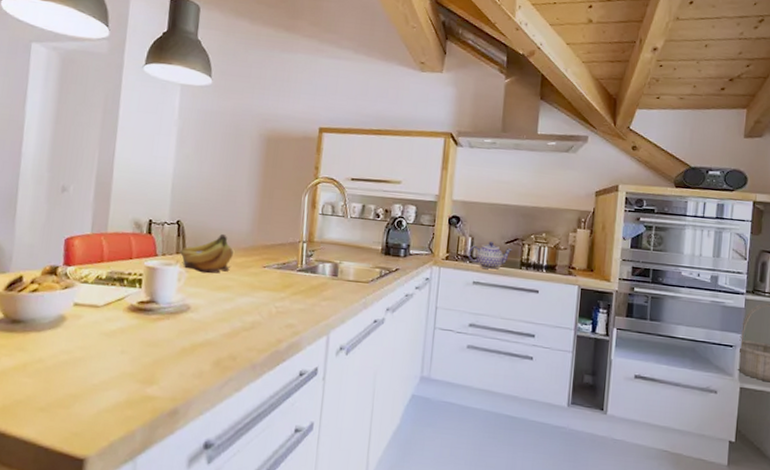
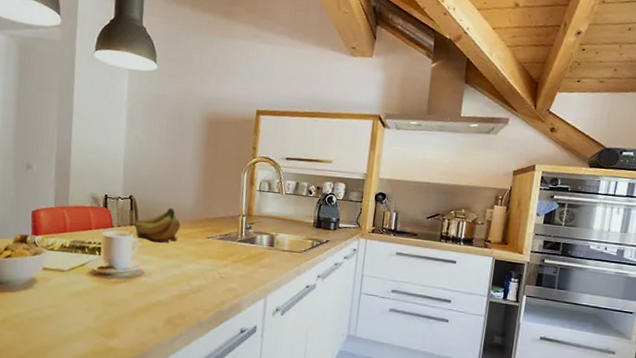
teapot: present [468,242,512,271] -> none [392,216,433,243]

